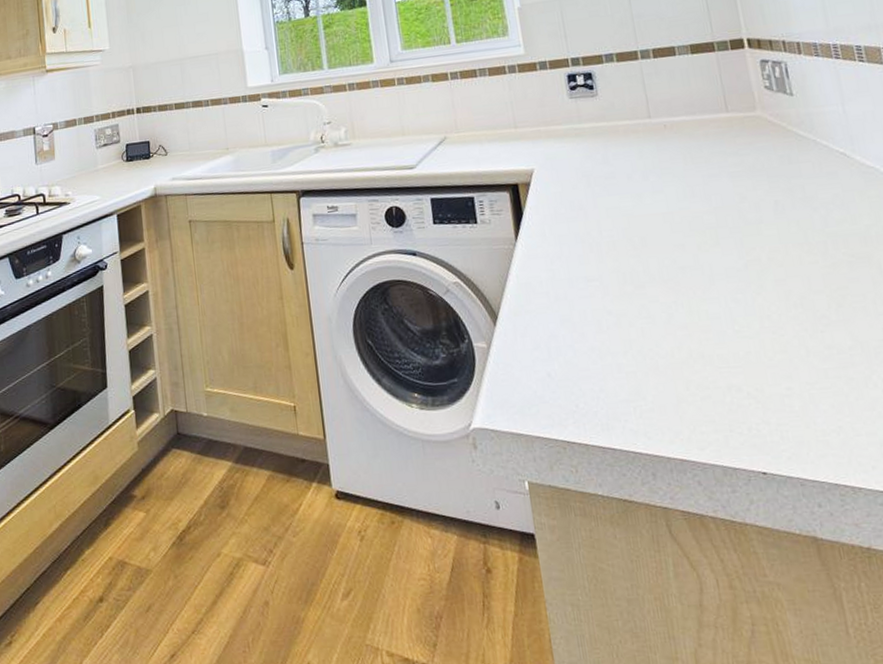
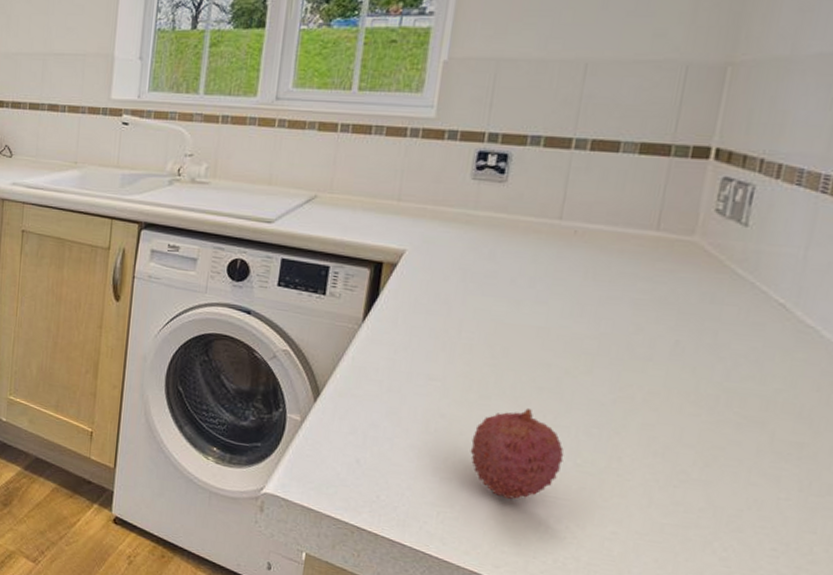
fruit: none [641,288,724,380] -> present [470,407,564,500]

